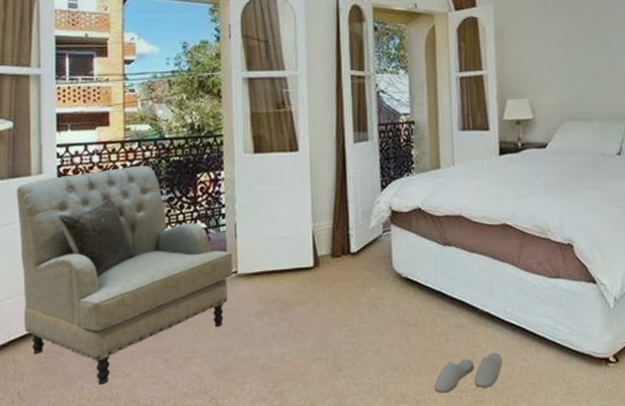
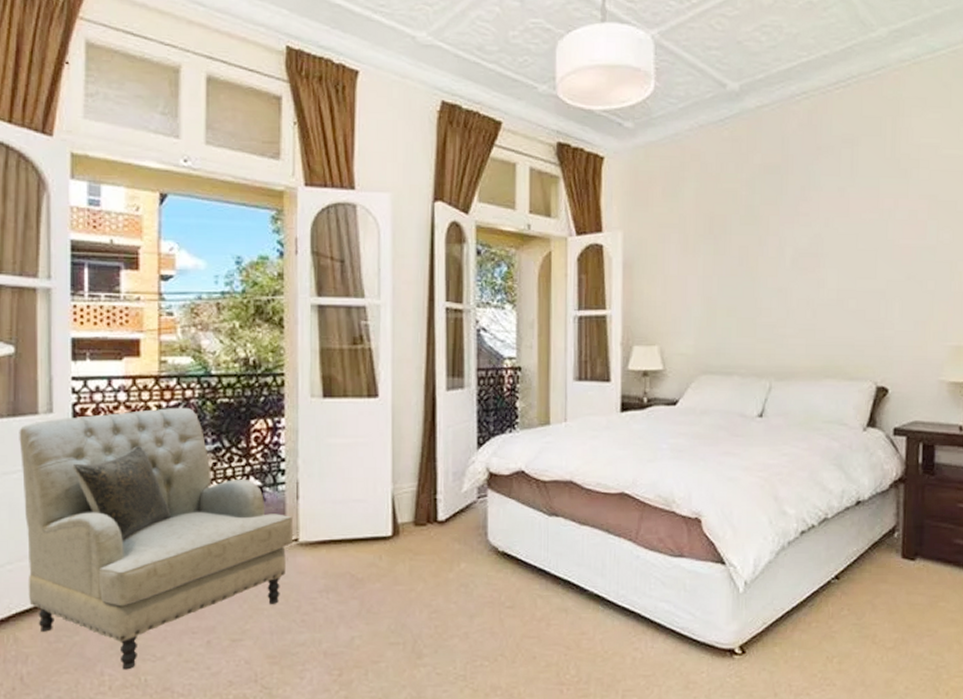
slippers: present [434,352,502,393] -> none [531,640,611,686]

